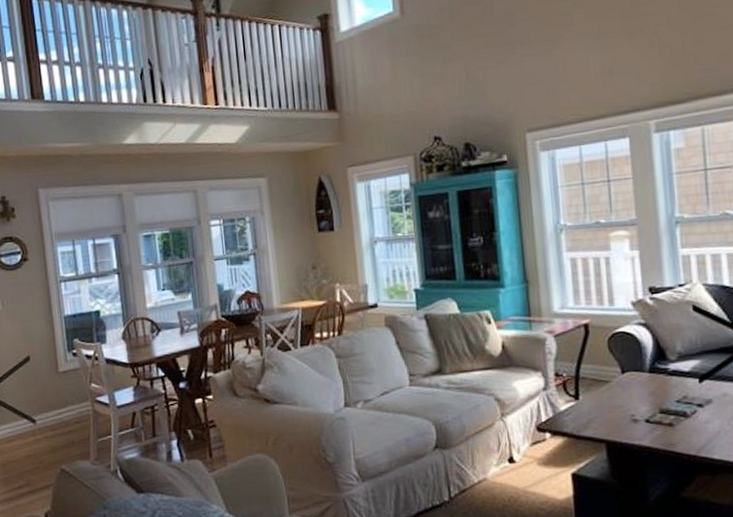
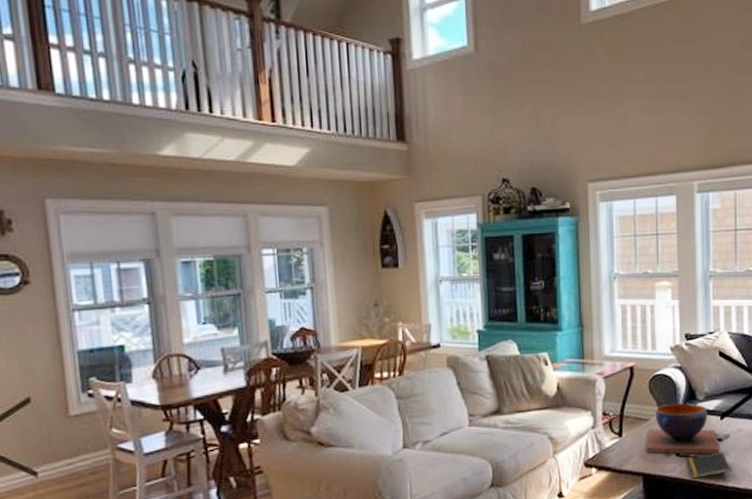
decorative bowl: none [607,363,700,422] -> present [645,403,720,455]
notepad: none [657,418,717,449] -> present [685,451,731,479]

